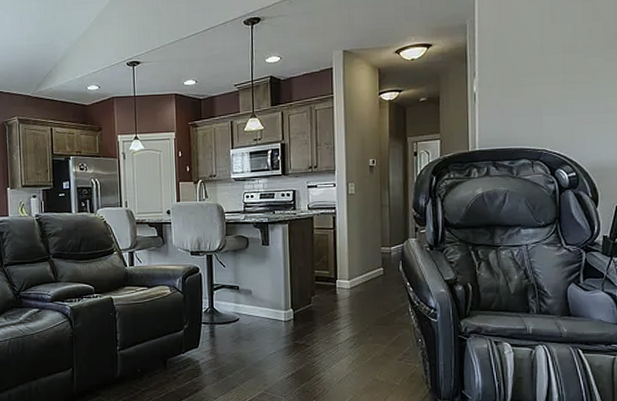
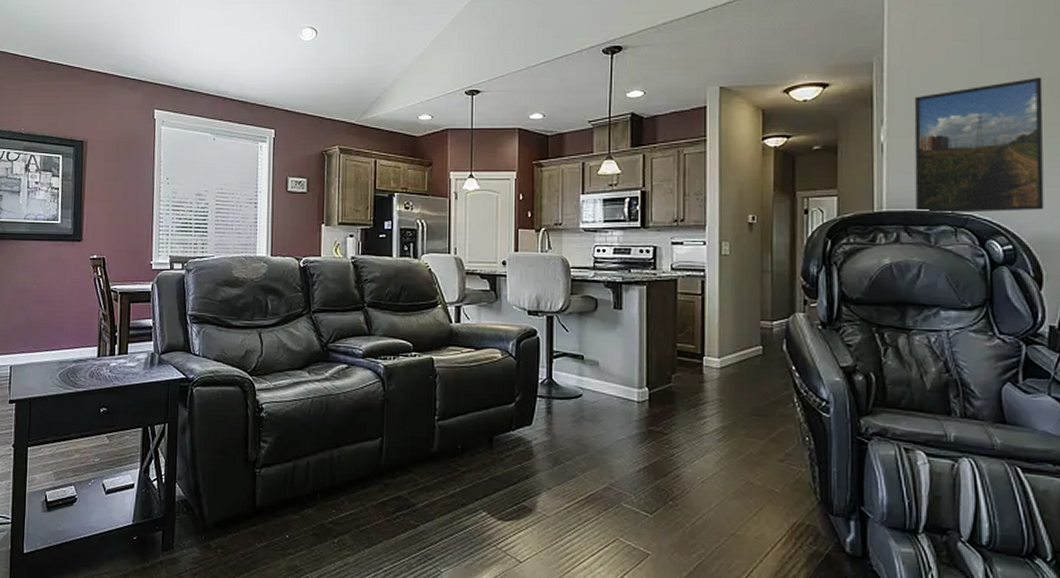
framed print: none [499,32,600,151] -> present [914,77,1044,214]

